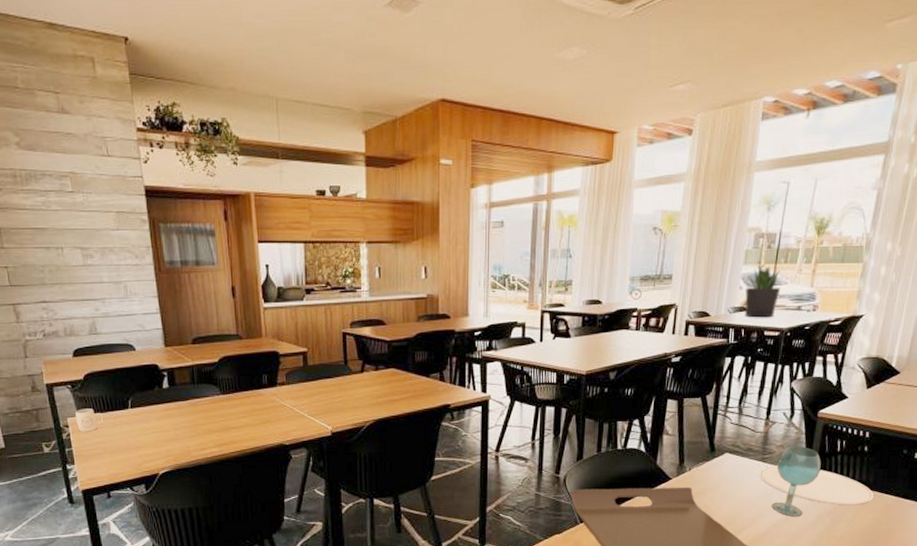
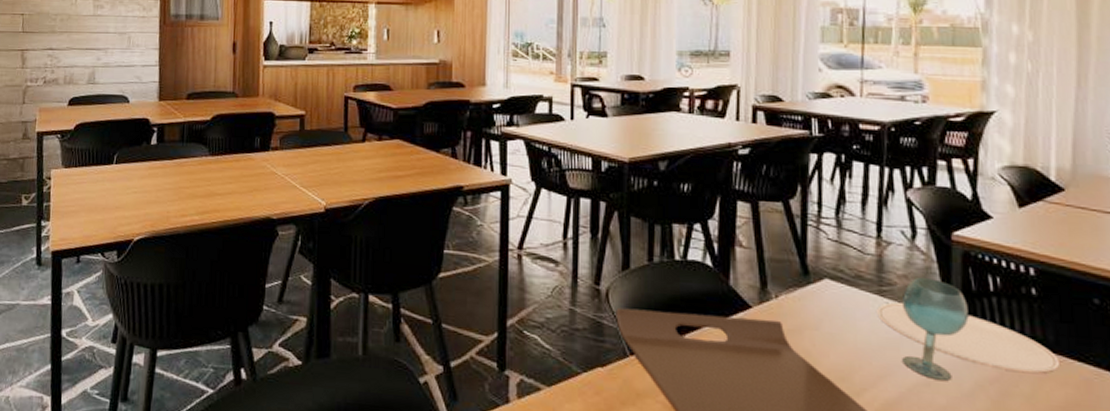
mug: present [75,408,104,433] -> none [59,160,87,188]
planter: present [745,262,781,318] -> none [826,41,875,108]

